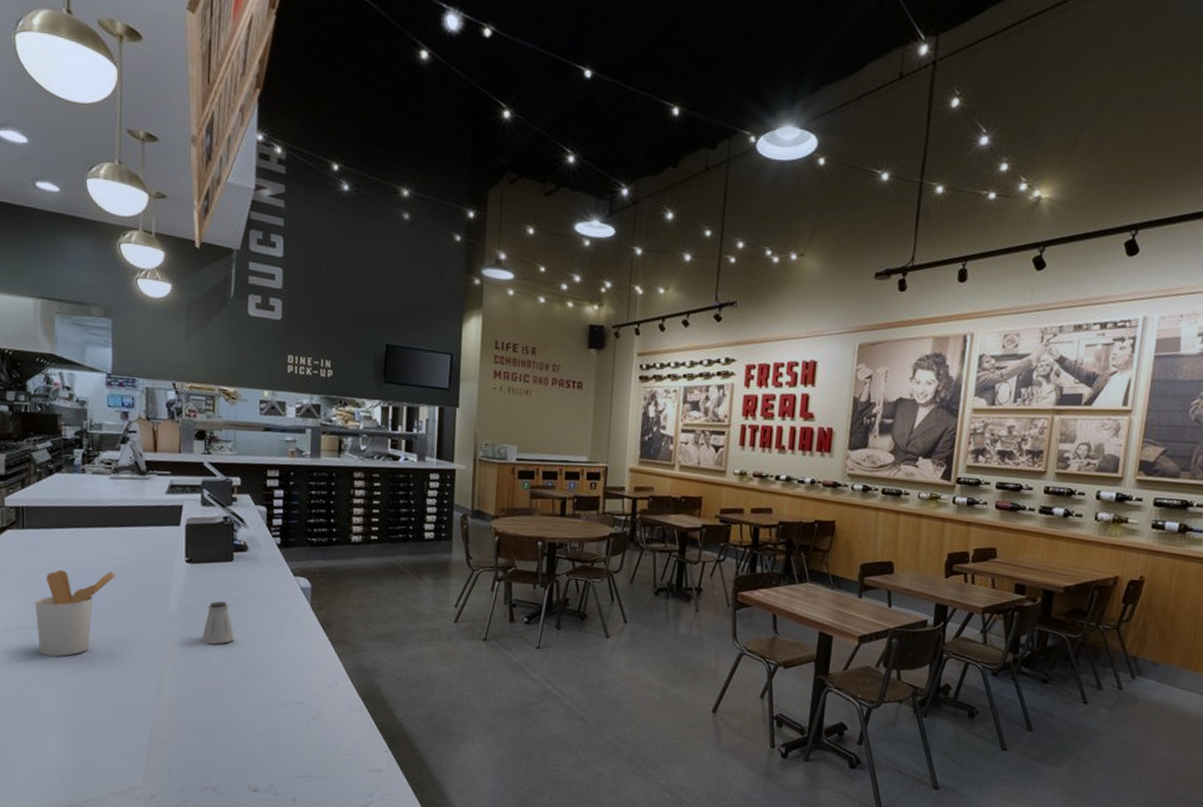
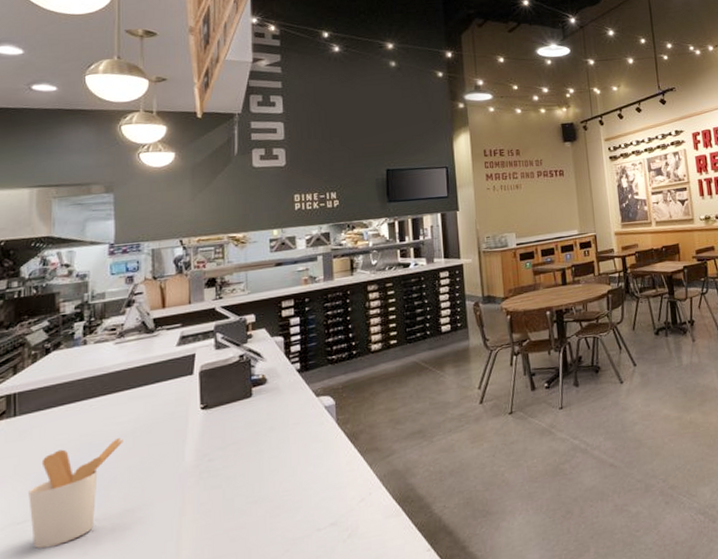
saltshaker: present [202,601,234,645] -> none [222,440,258,489]

